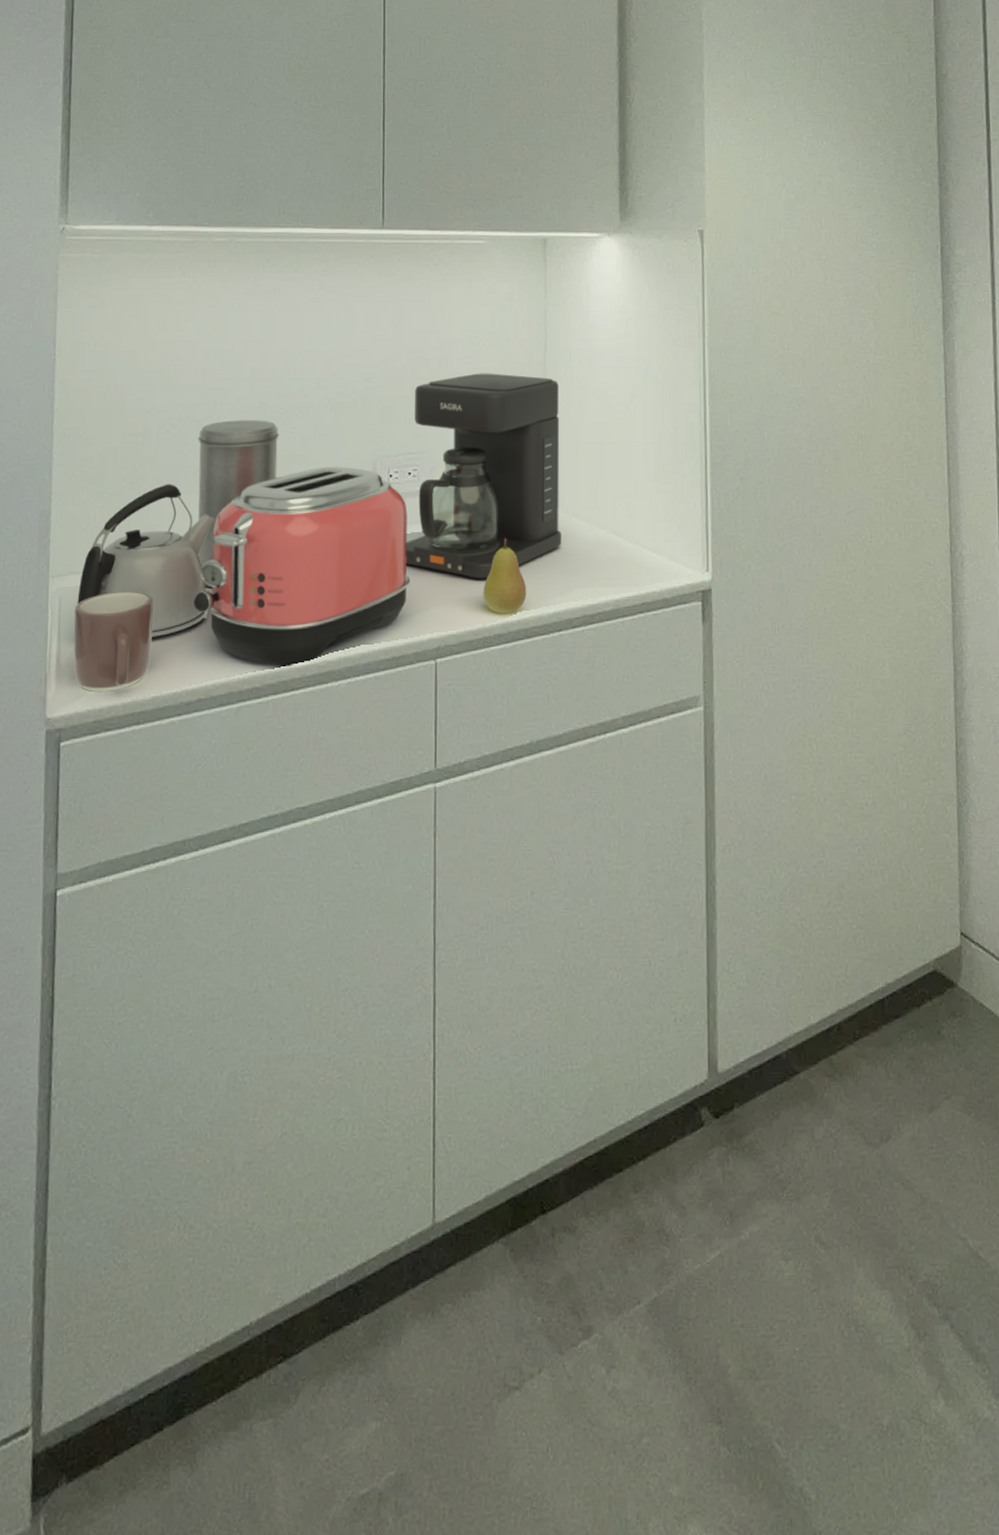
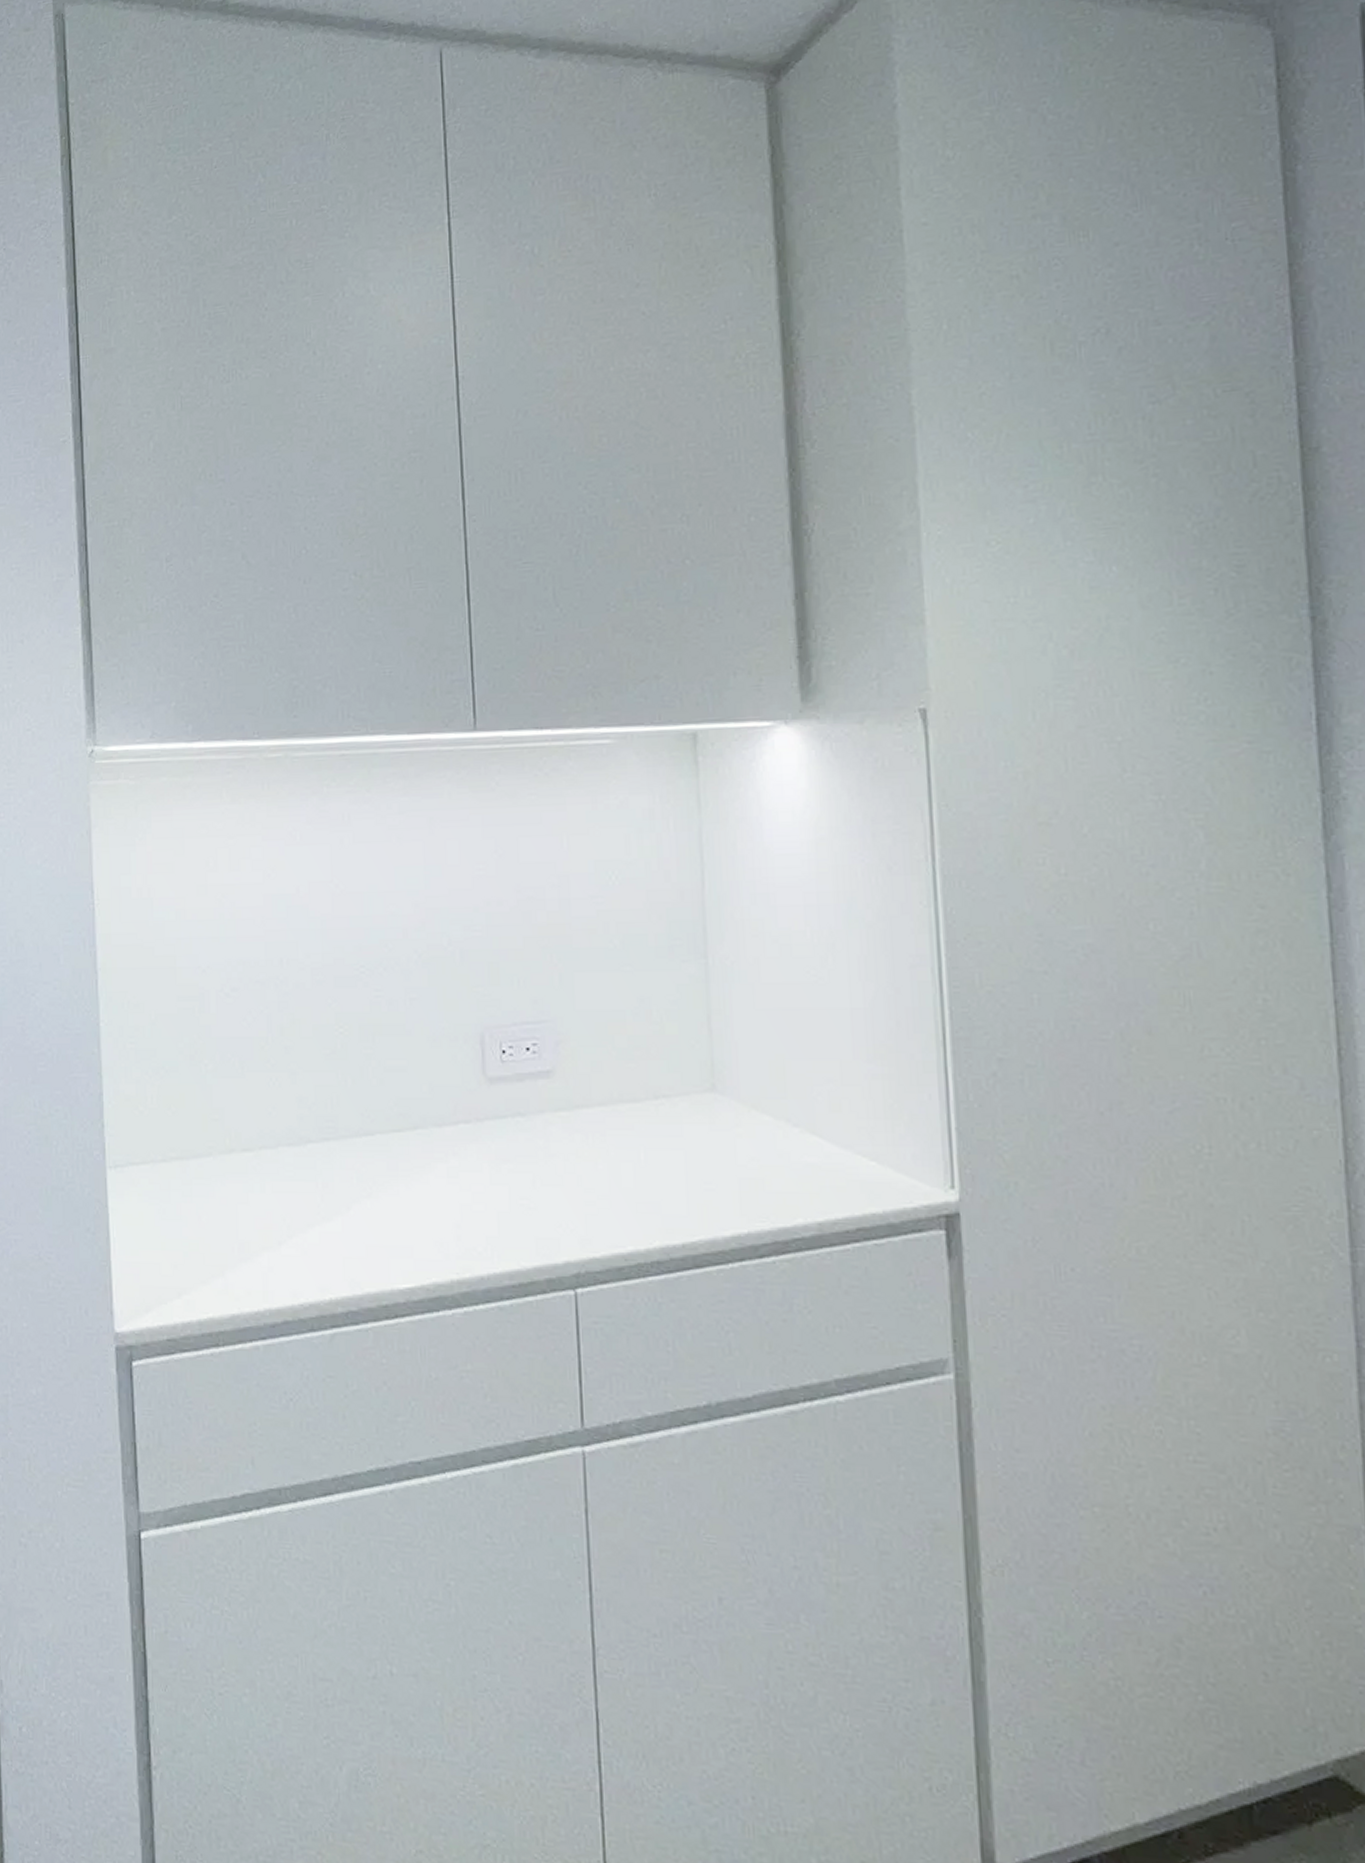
mug: present [73,591,154,693] -> none [136,1187,227,1307]
kettle: present [77,484,215,637] -> none [139,1059,290,1244]
toaster: present [194,466,410,666] -> none [271,1039,536,1288]
canister: present [198,420,279,588] -> none [263,980,361,1188]
coffee maker: present [405,373,561,578] -> none [528,916,738,1187]
fruit: present [483,538,527,614] -> none [633,1136,694,1235]

